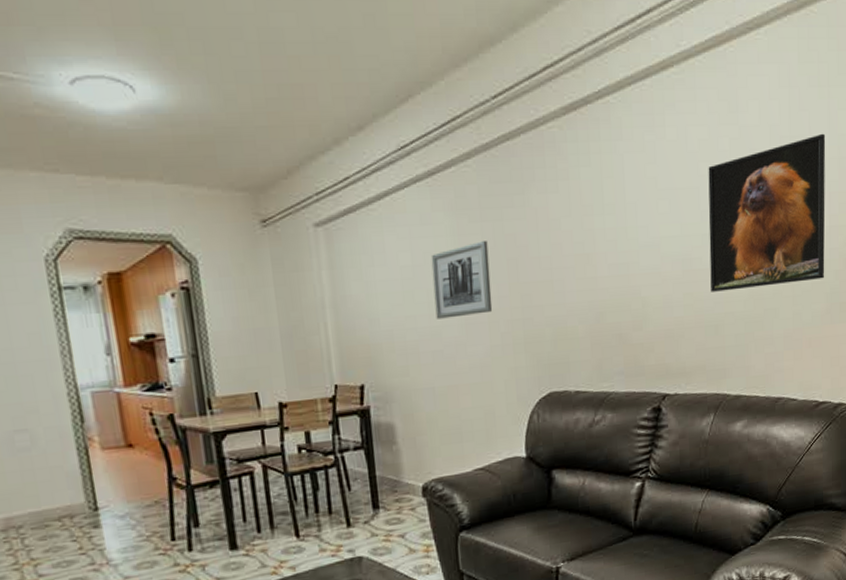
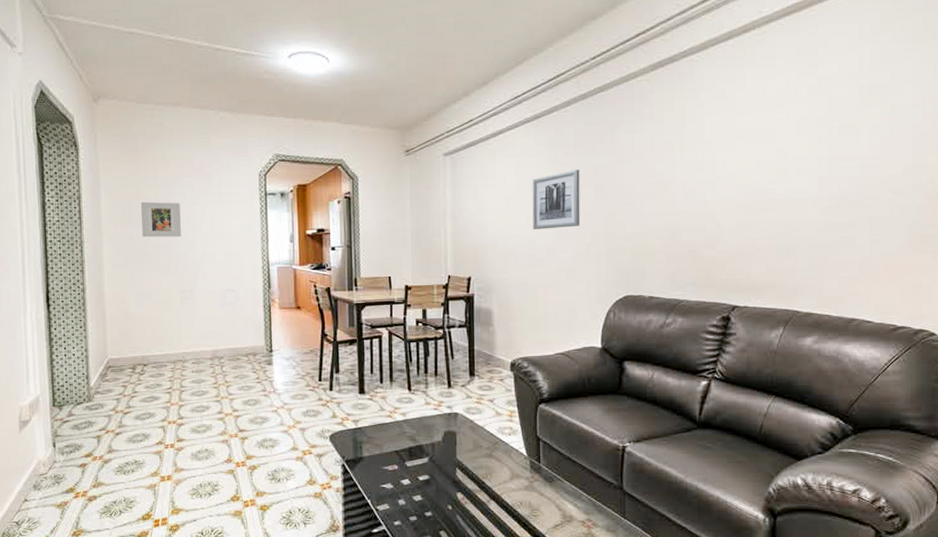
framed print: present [708,133,826,292] -> none [784,82,910,219]

